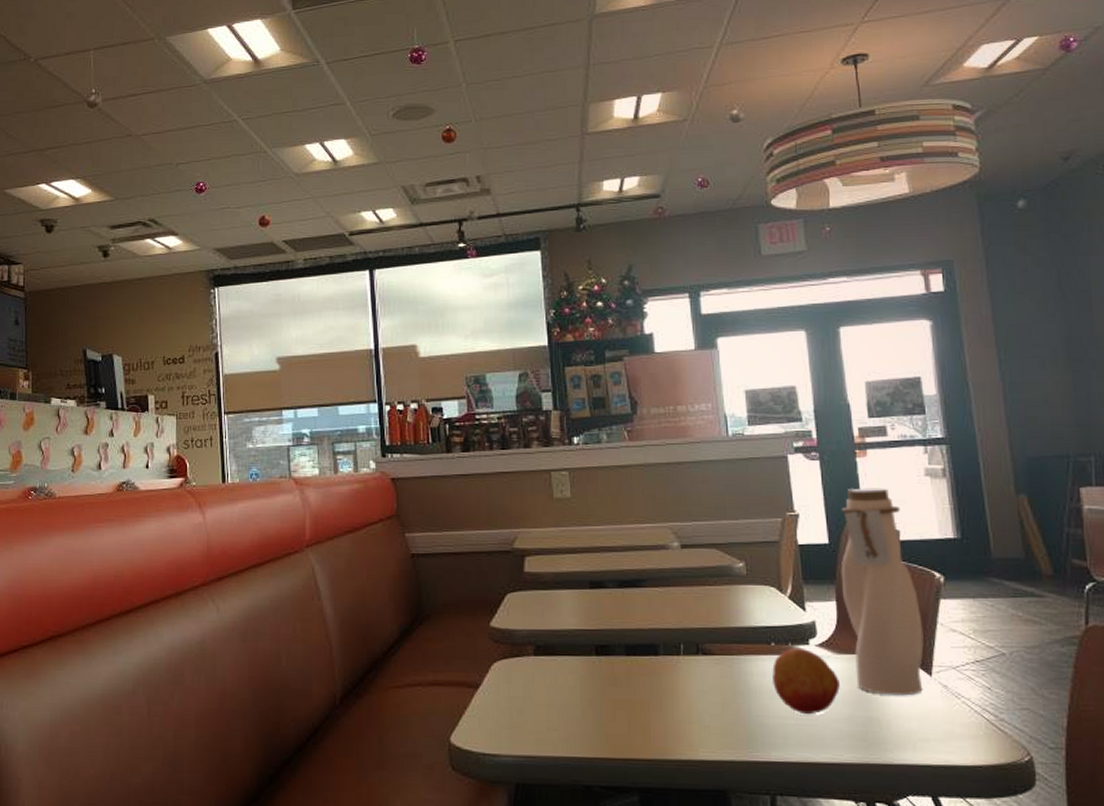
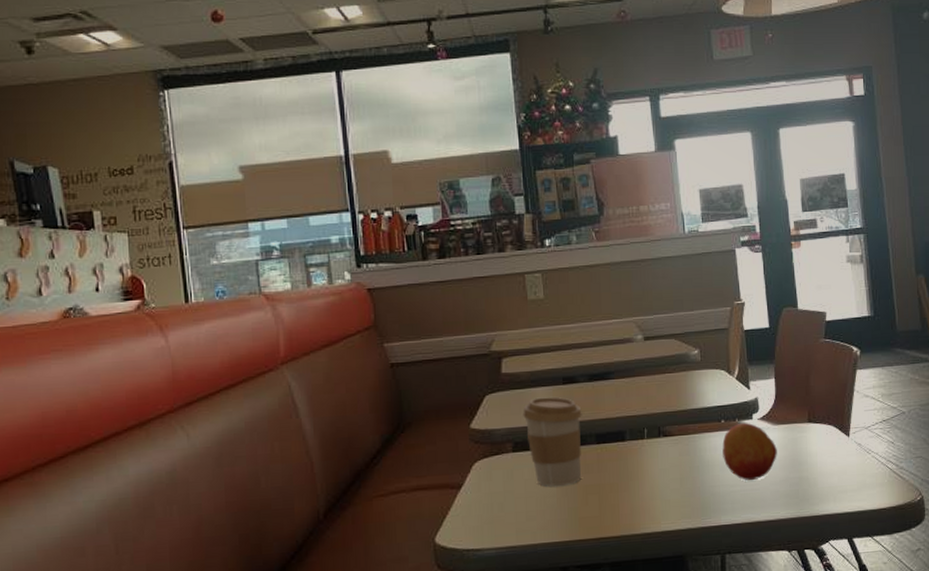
coffee cup: none [546,600,610,697] -> present [523,397,582,487]
water bottle: present [840,488,924,696] -> none [778,275,844,457]

